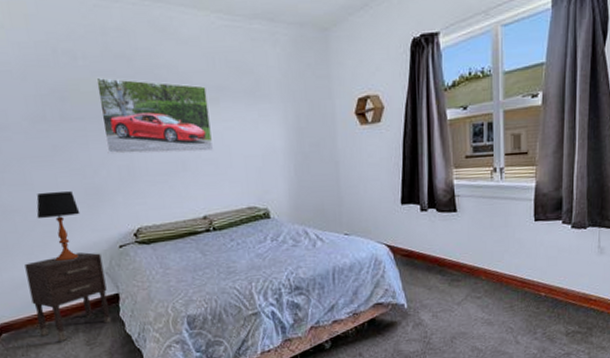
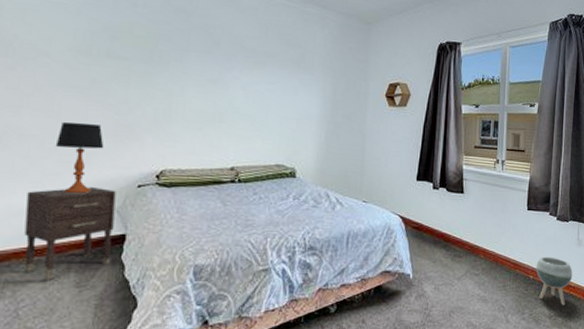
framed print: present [96,77,214,155] -> none [147,25,256,109]
planter: none [548,270,594,321] -> present [536,256,573,306]

